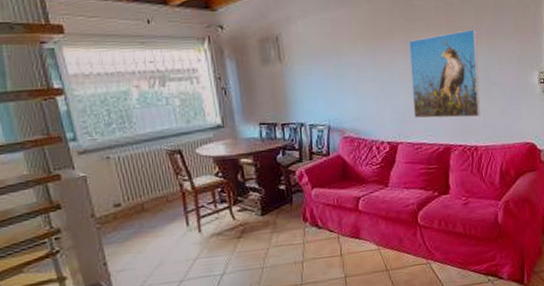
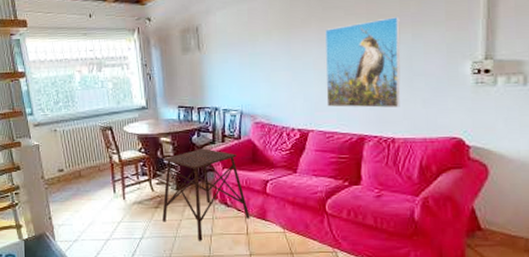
side table: none [245,167,343,270] -> present [162,148,250,241]

